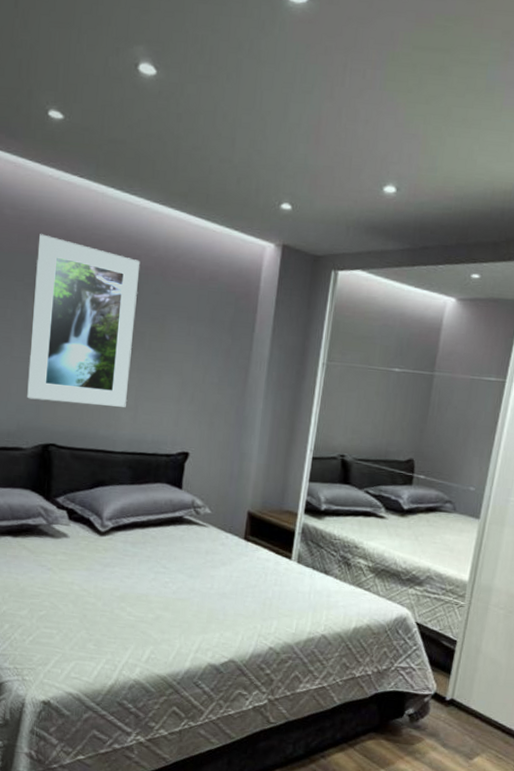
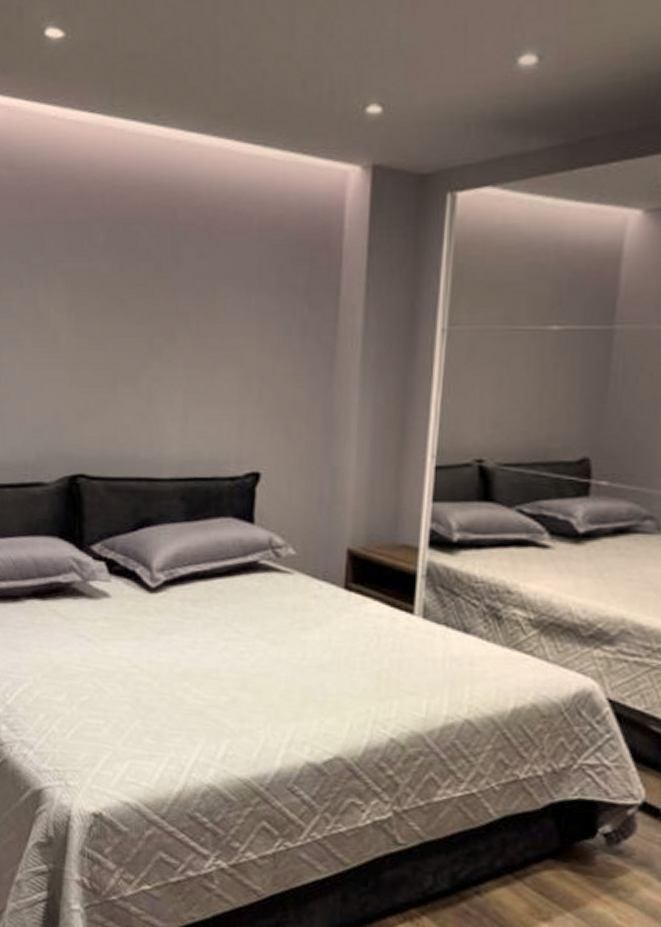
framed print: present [27,234,141,407] -> none [44,196,178,418]

